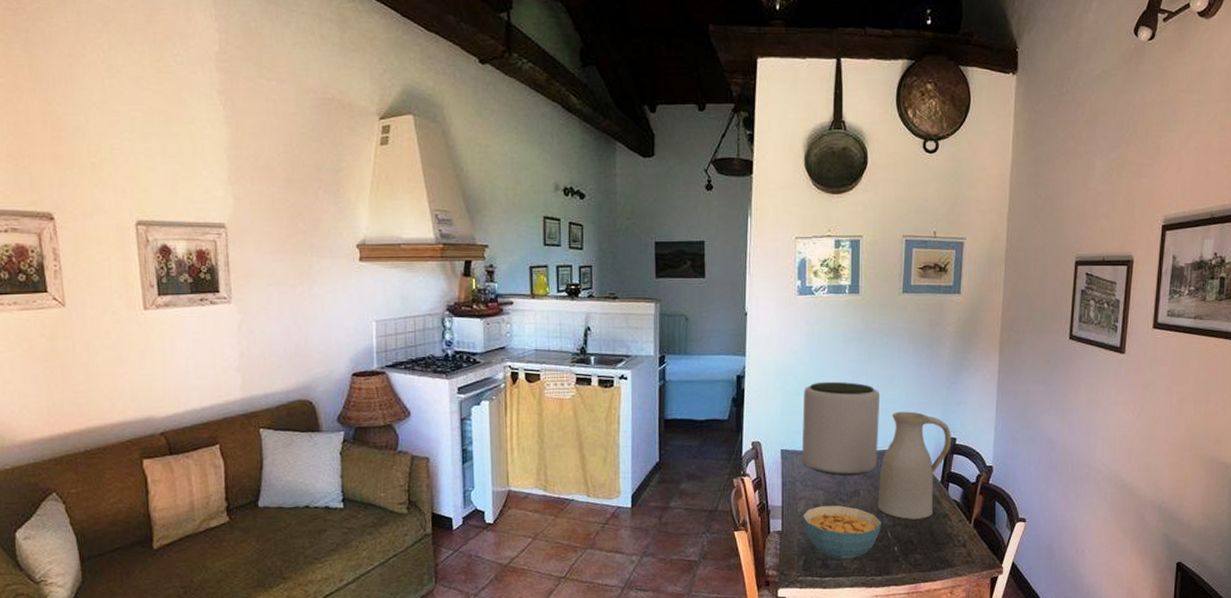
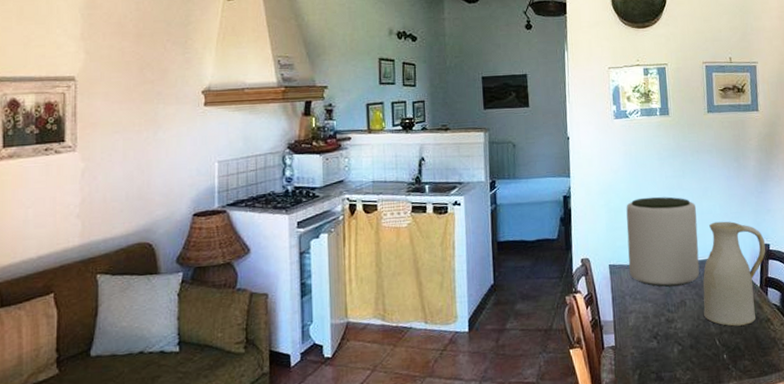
cereal bowl: present [802,505,881,561] -> none [633,316,709,372]

